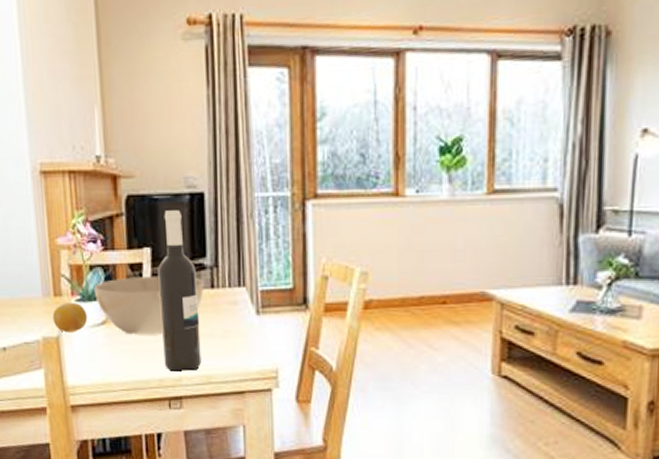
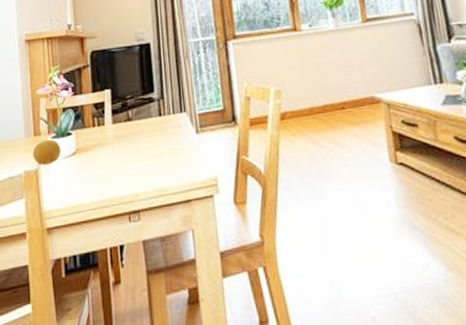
bowl: present [94,275,205,335] -> none [66,109,154,162]
wine bottle: present [158,210,201,372] -> none [116,58,154,189]

